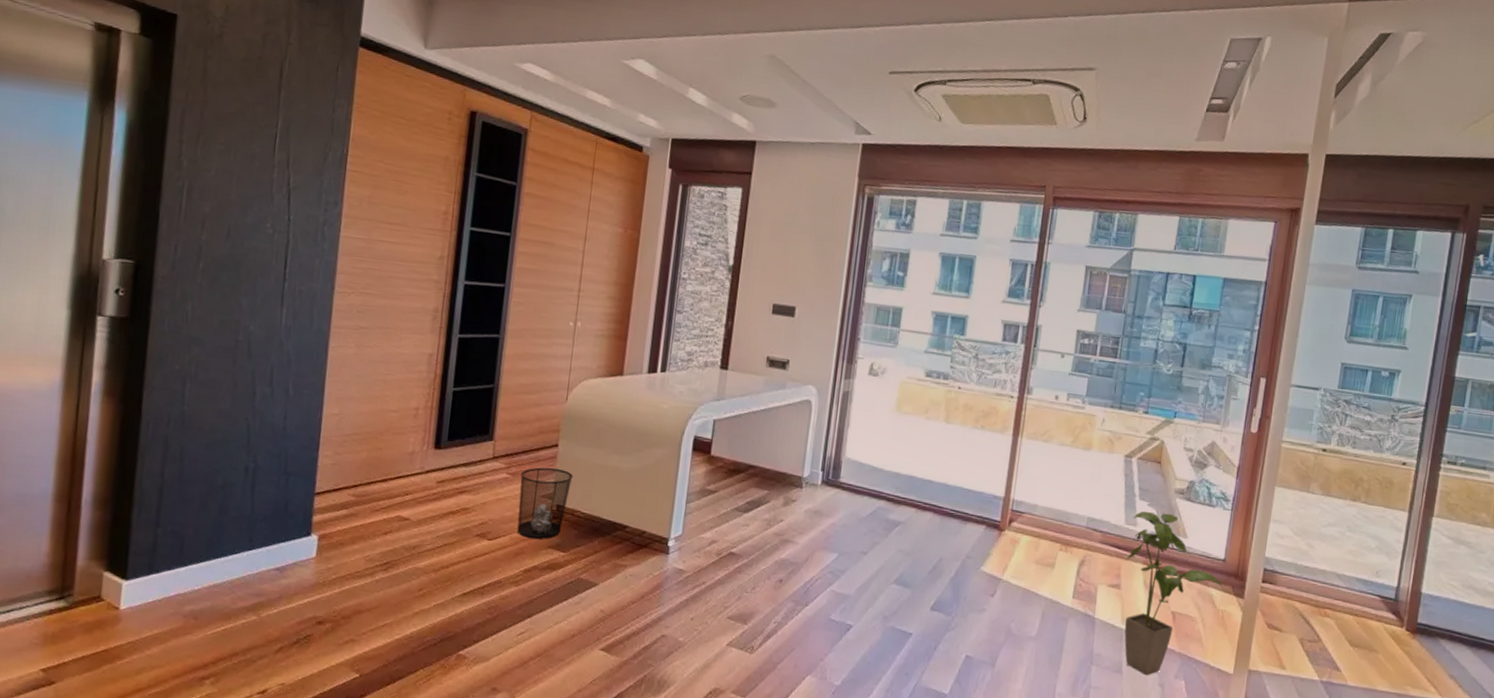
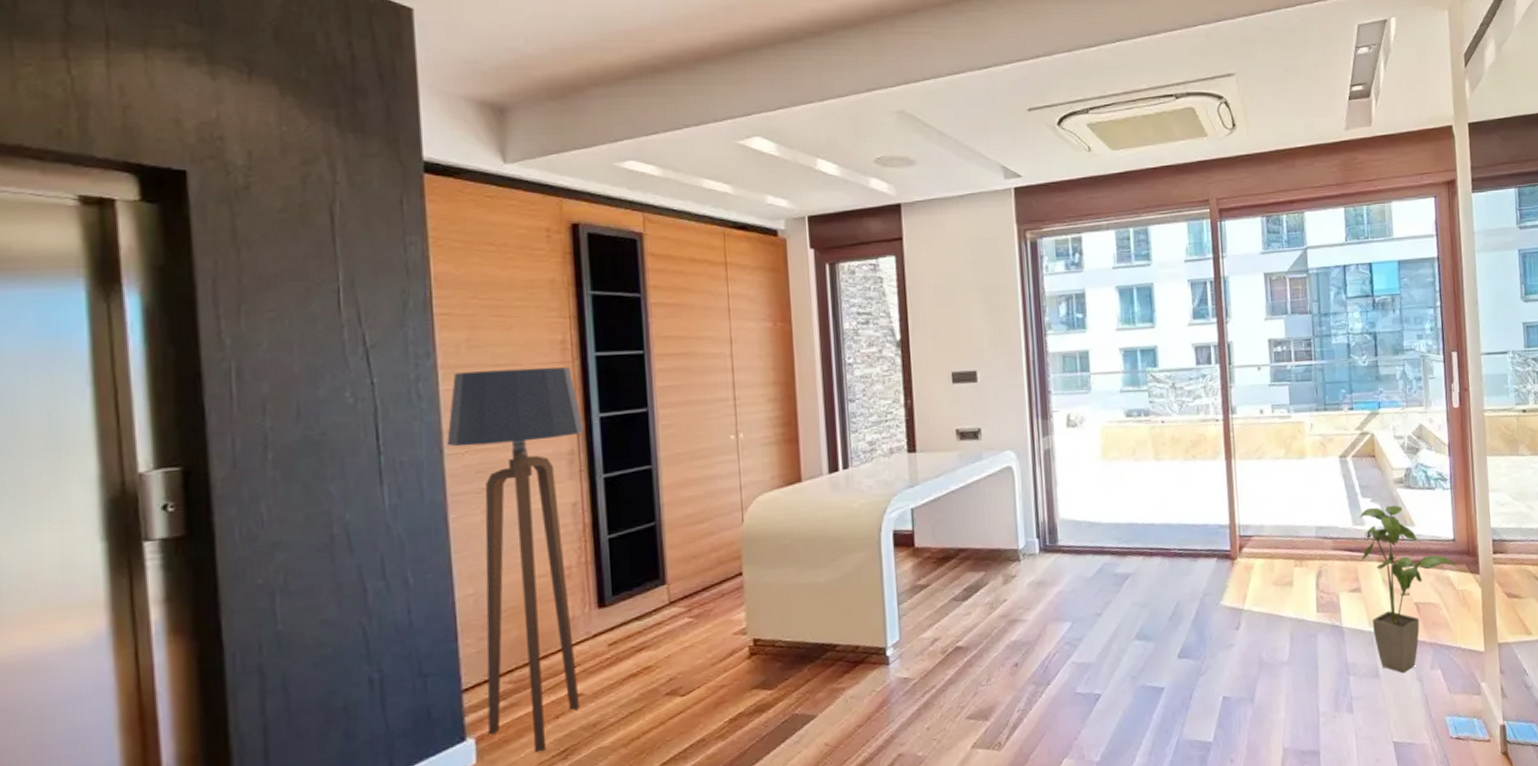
floor lamp: none [328,223,450,560] -> present [447,367,584,753]
waste bin: present [517,467,573,540] -> none [705,599,766,684]

